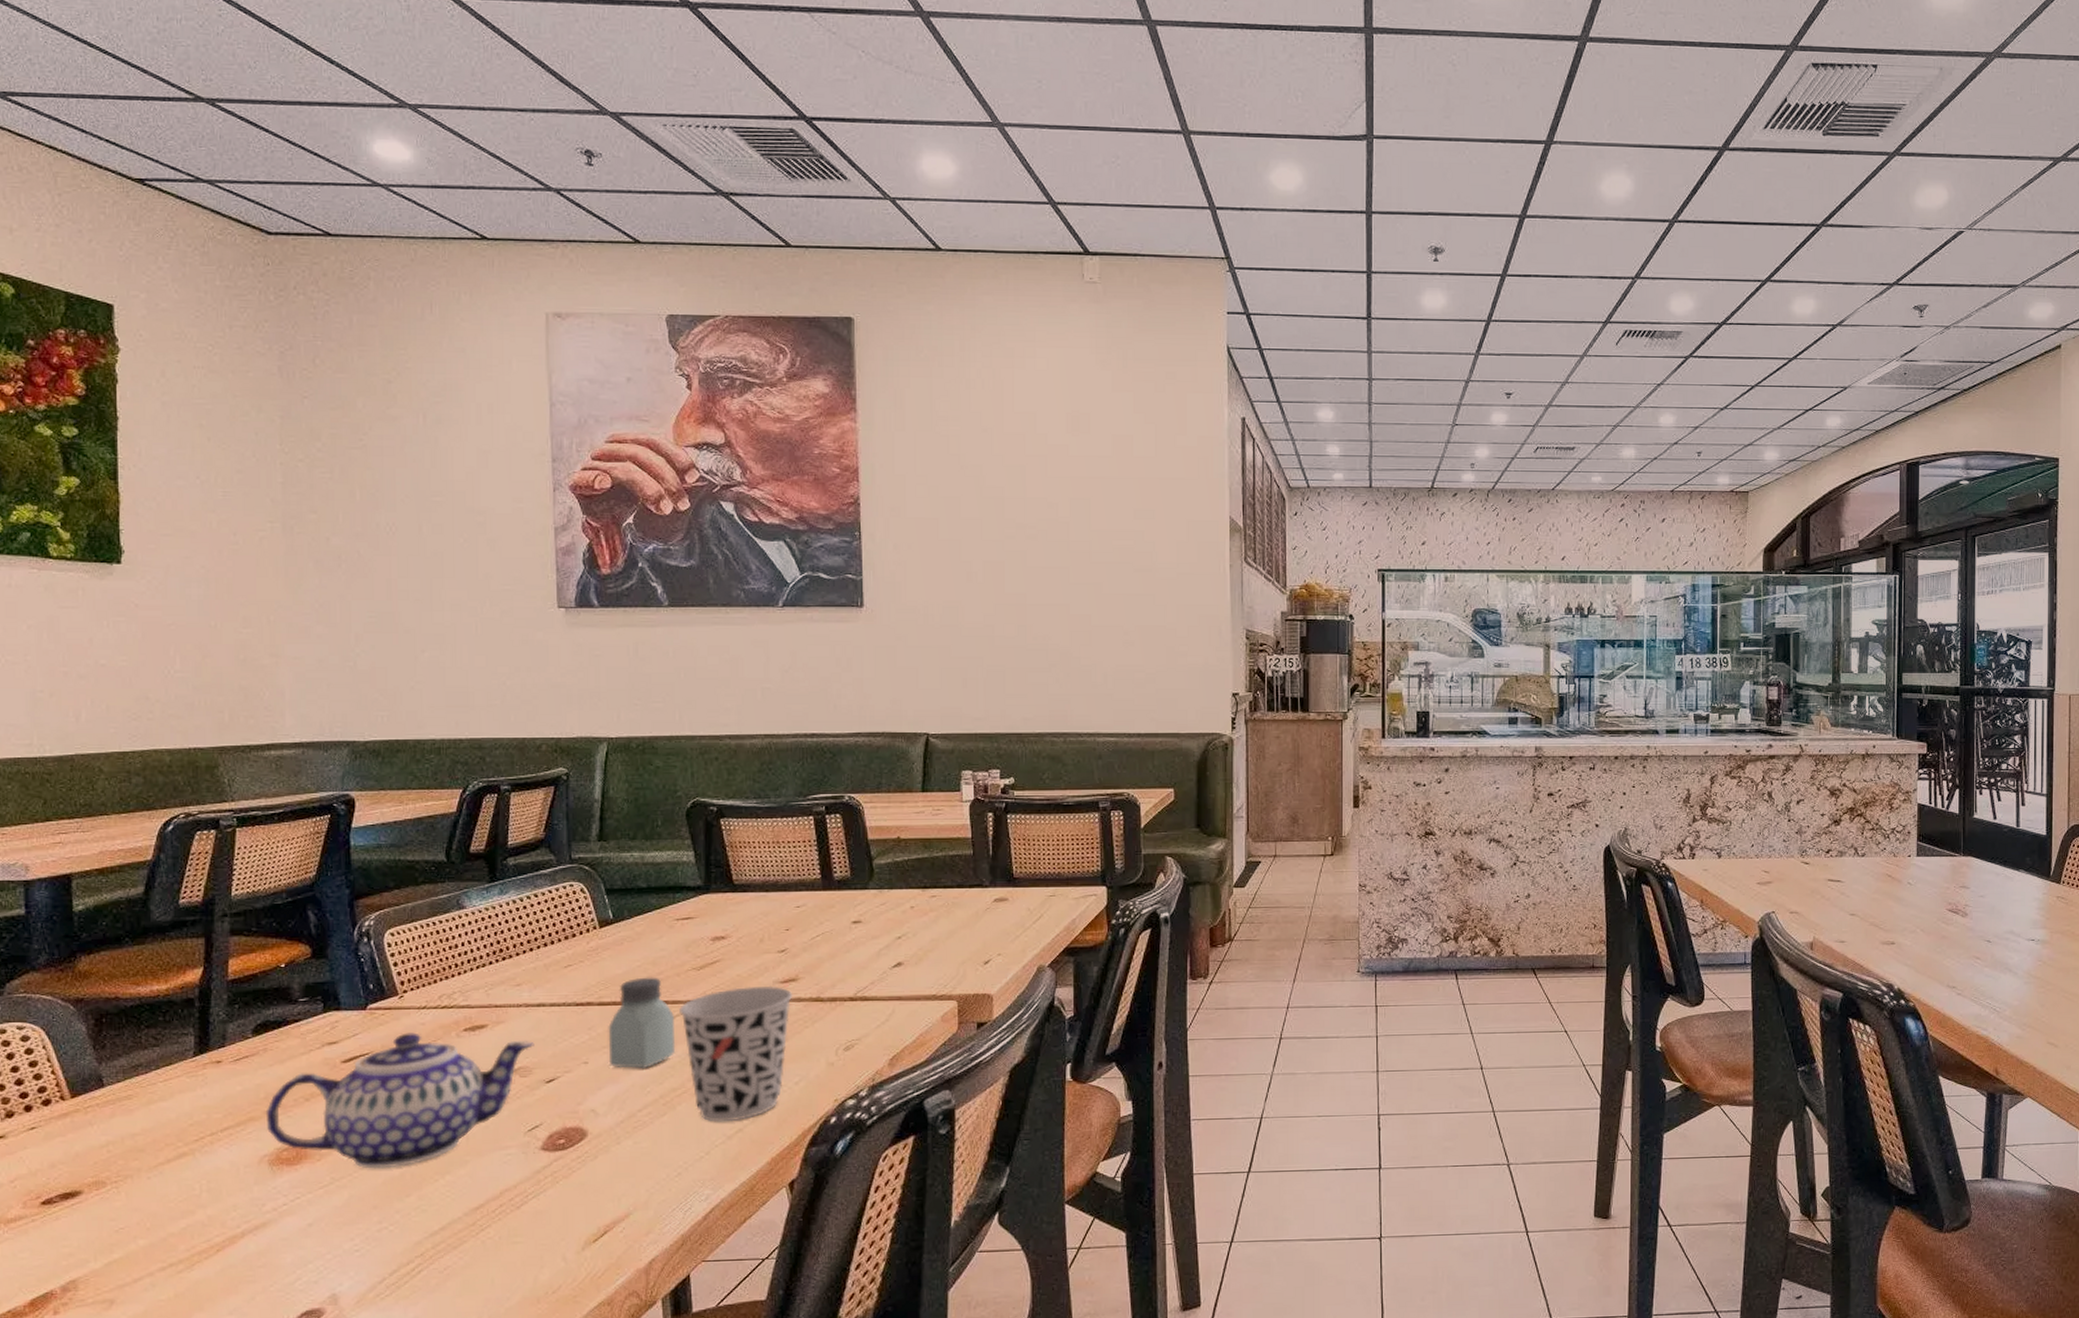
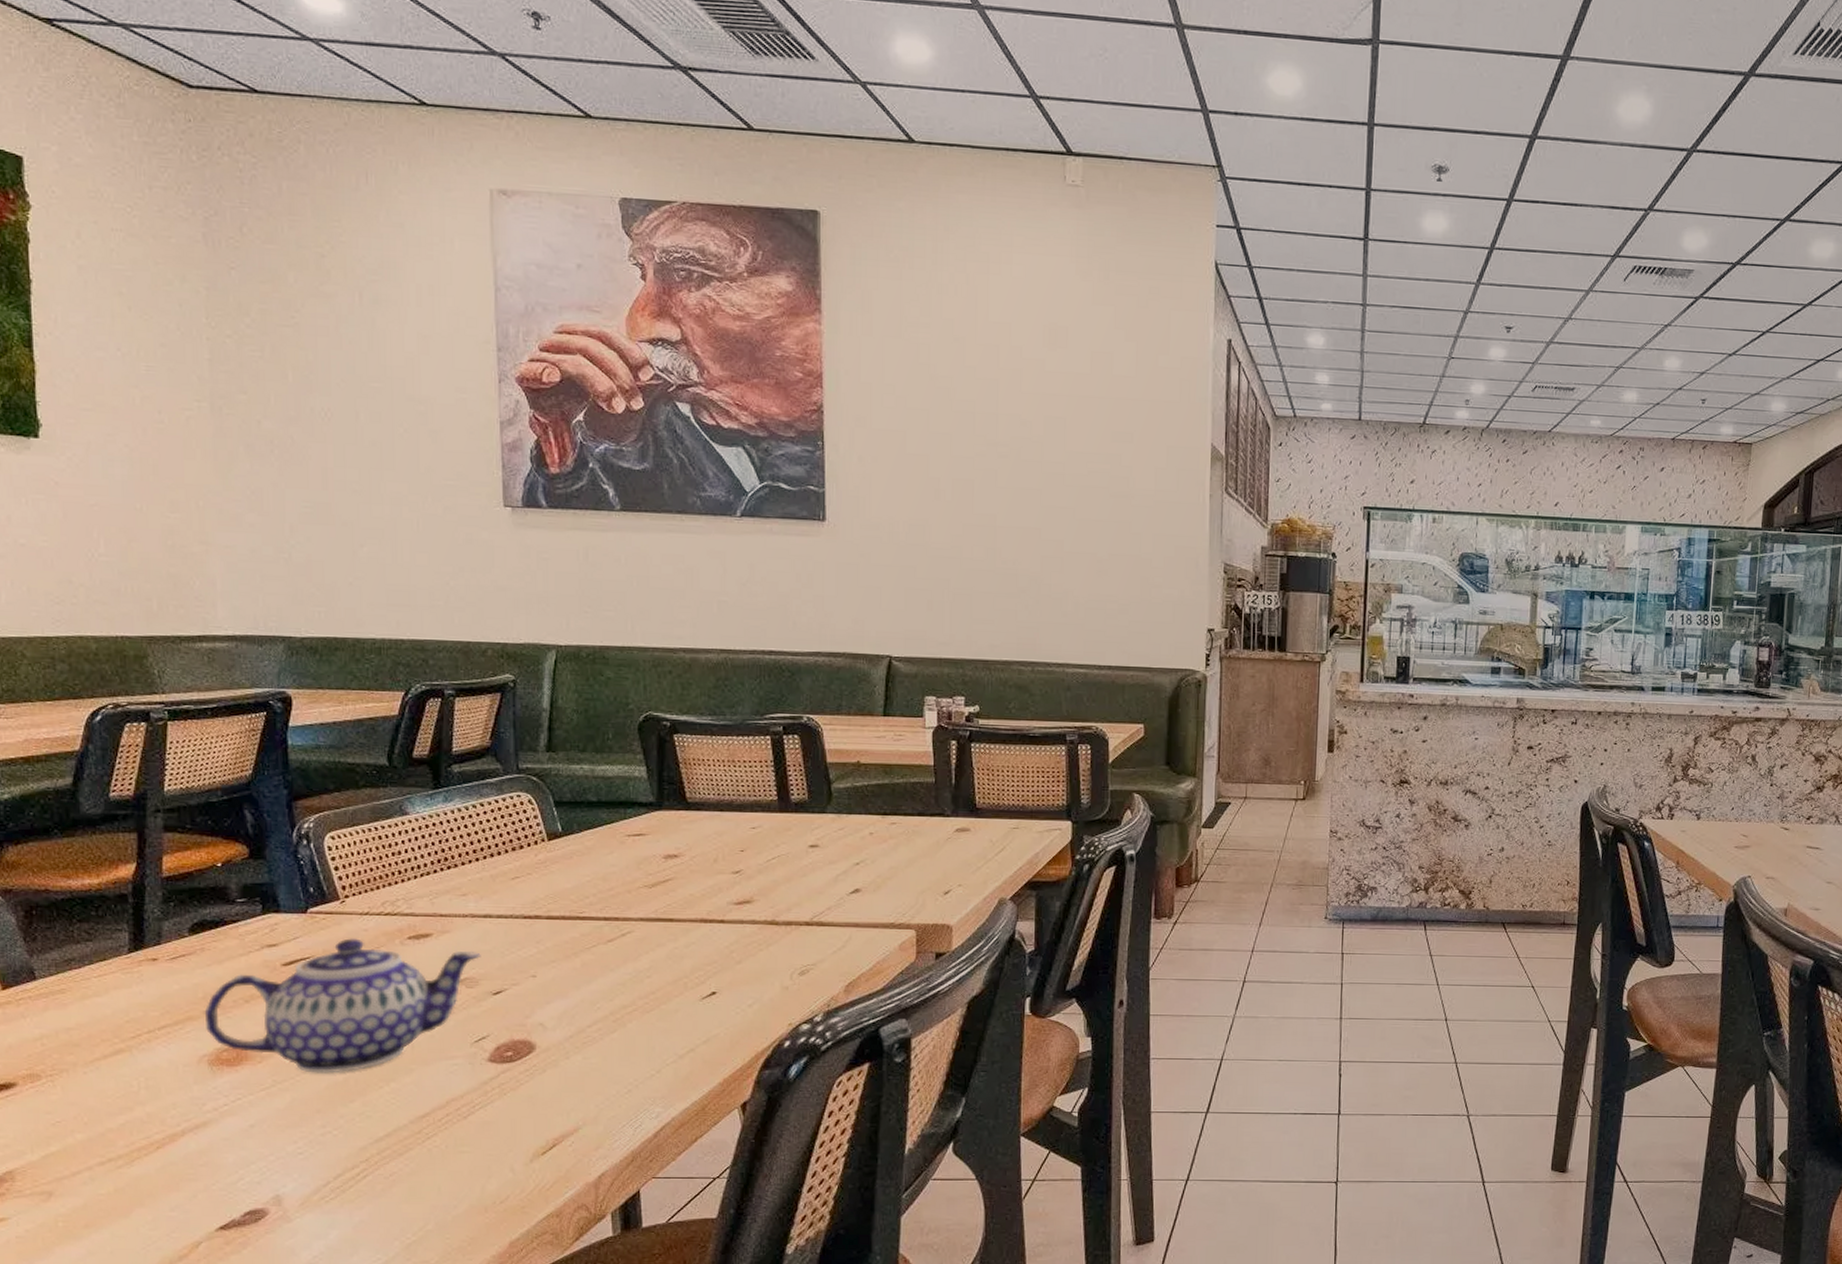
saltshaker: present [608,977,676,1069] -> none [557,892,626,985]
cup: present [678,985,793,1122] -> none [629,906,748,1041]

